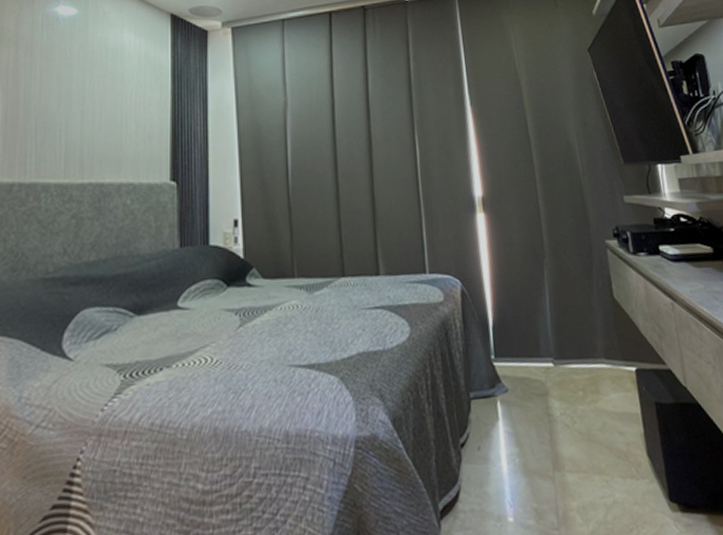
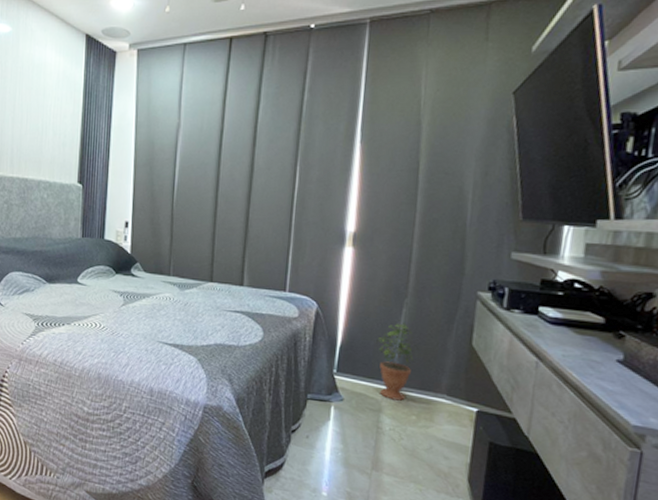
potted plant: none [526,285,568,378] -> present [376,322,414,401]

